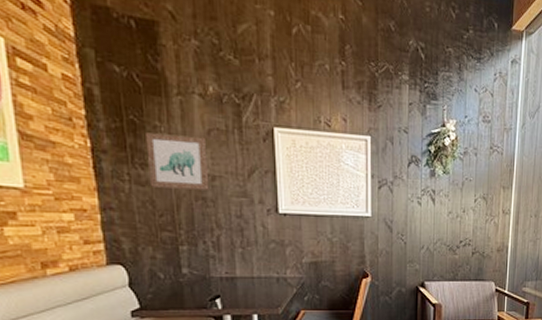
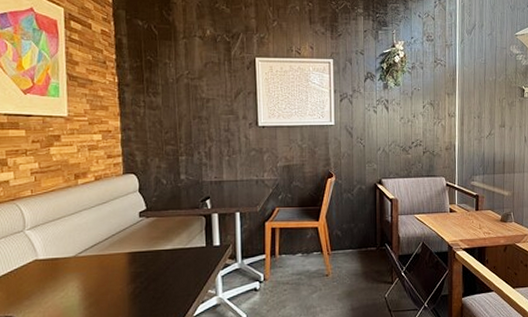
wall art: present [146,132,210,190] -> none [158,69,205,110]

